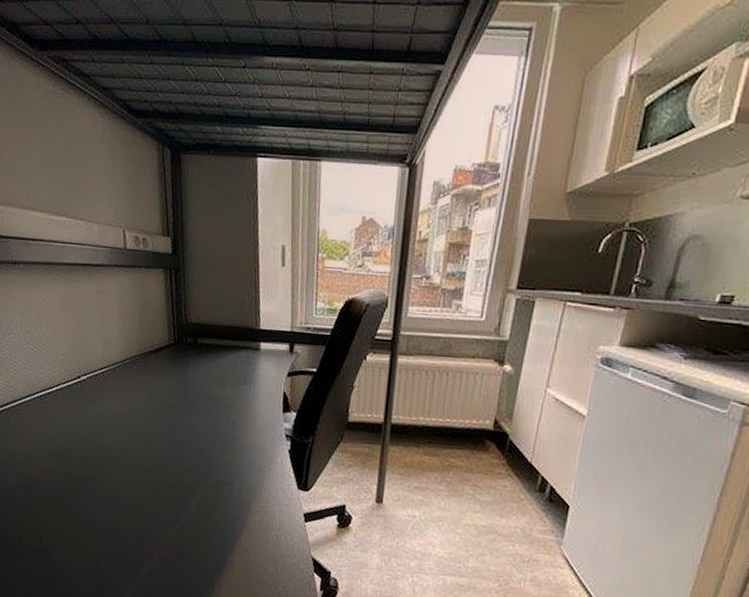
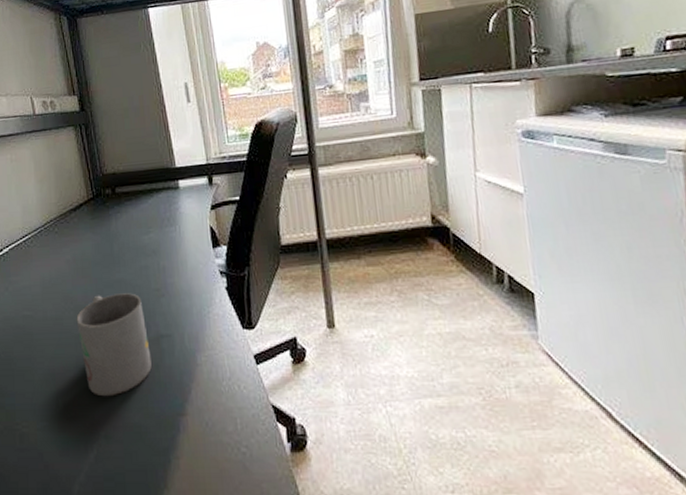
mug: none [144,435,210,526] -> present [76,293,152,397]

